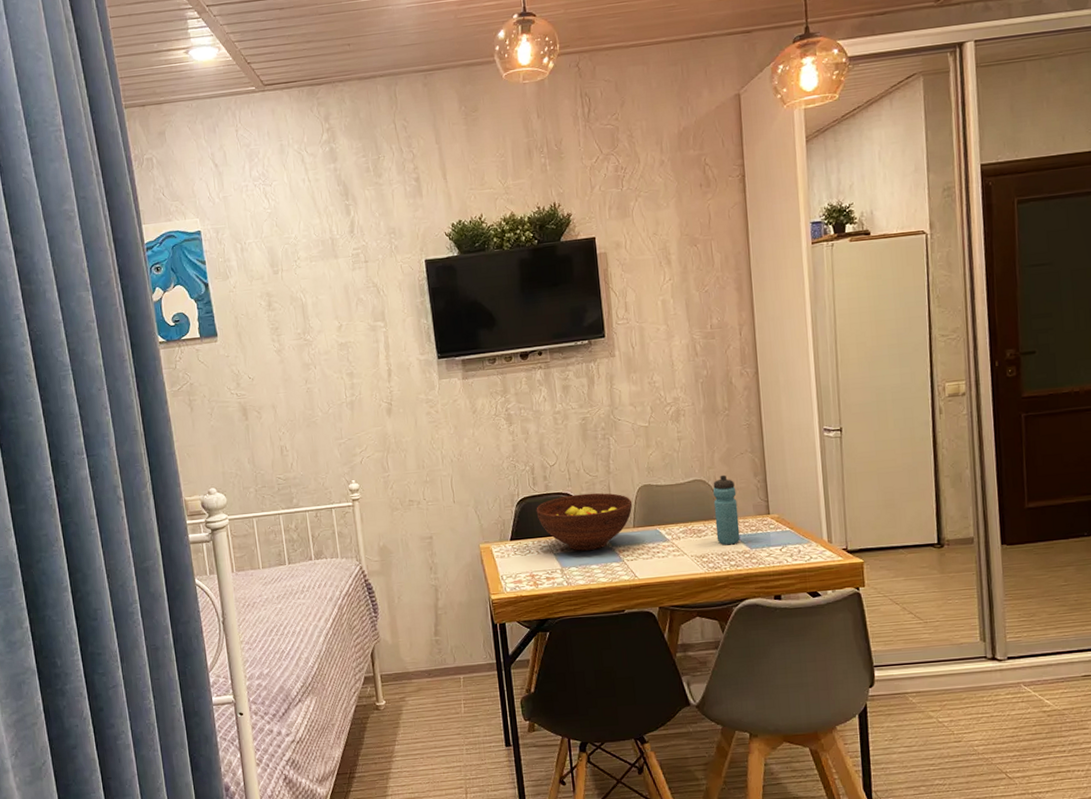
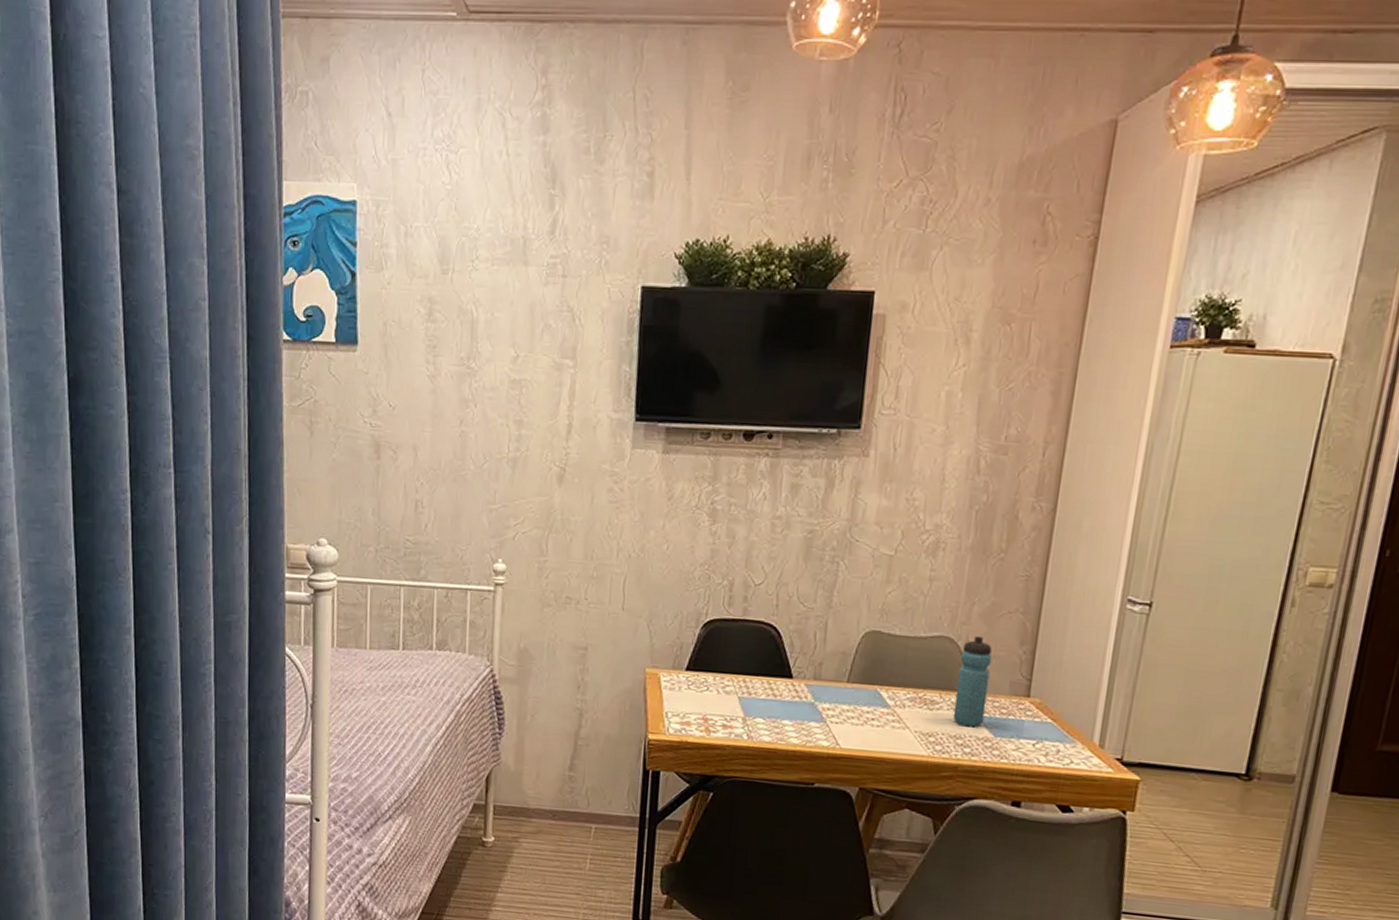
fruit bowl: present [536,493,633,551] -> none [725,626,853,702]

